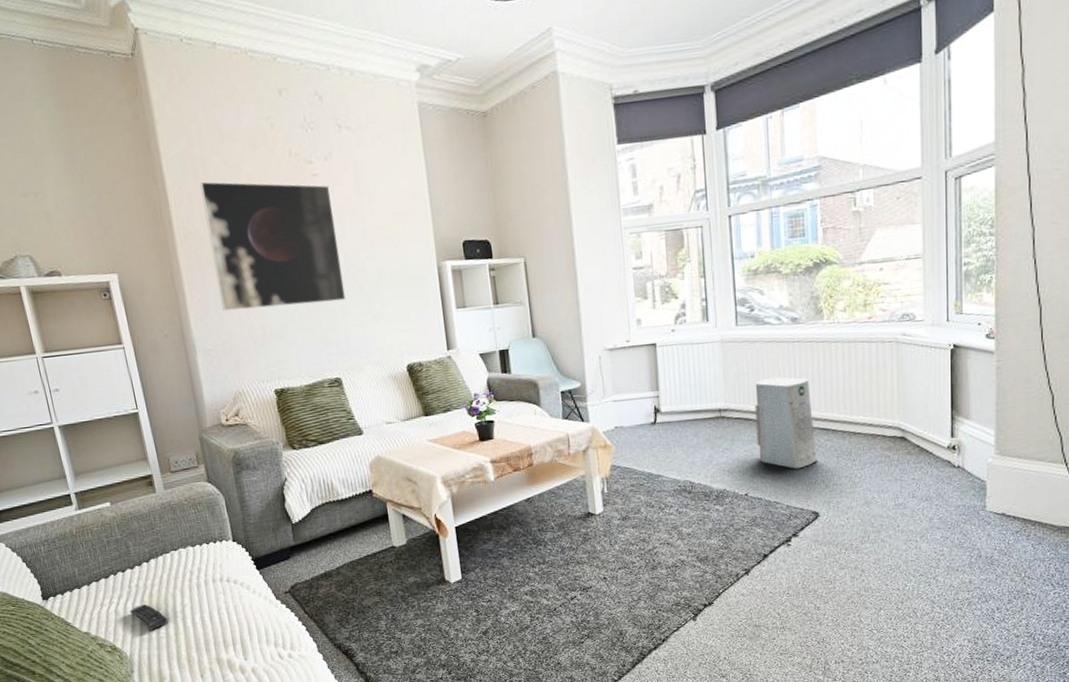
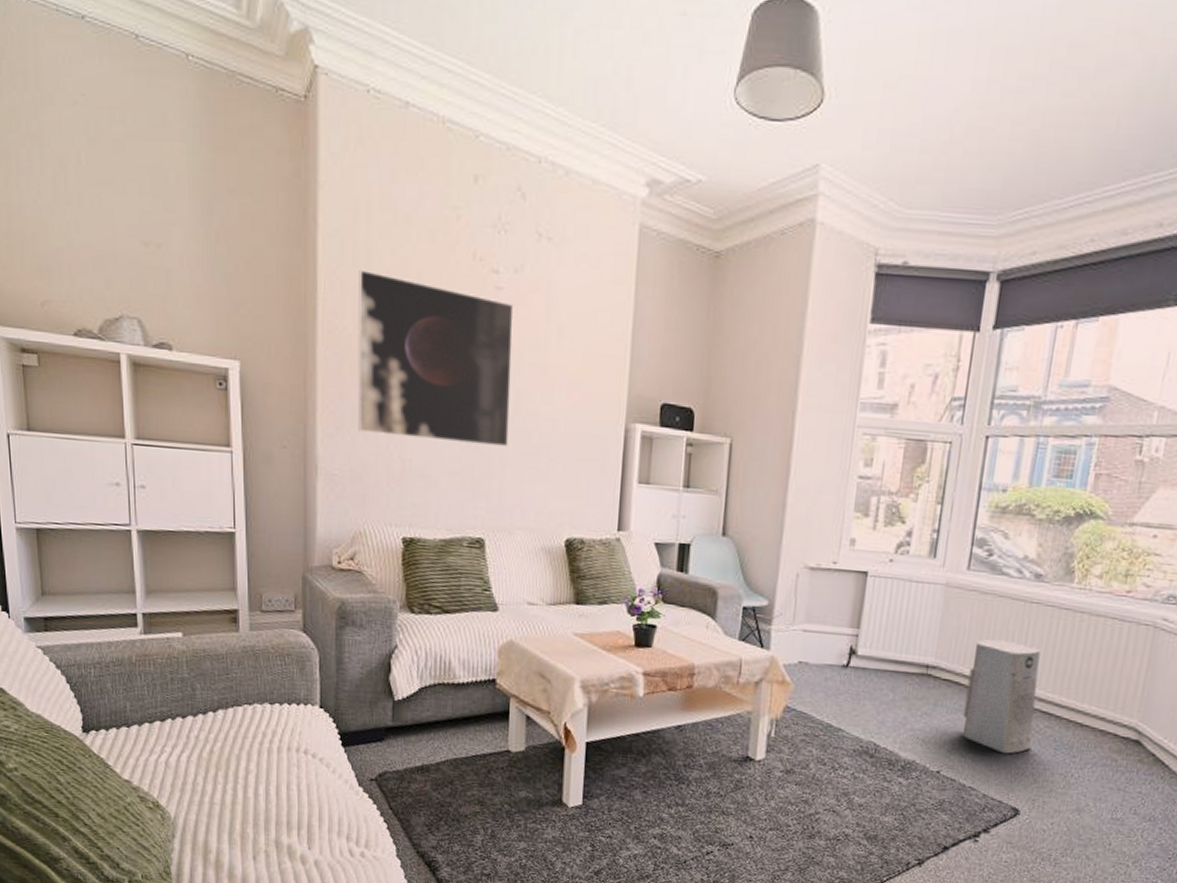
remote control: present [129,604,169,630] -> none [182,760,227,793]

